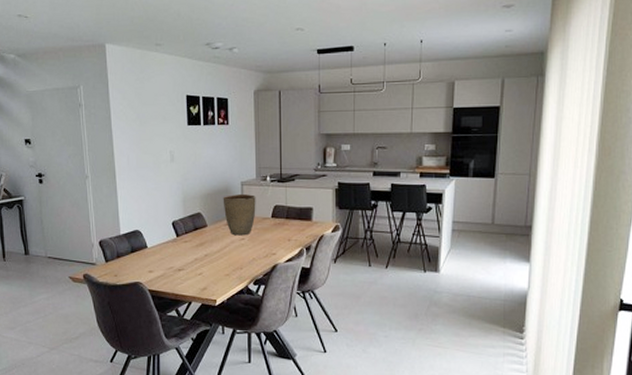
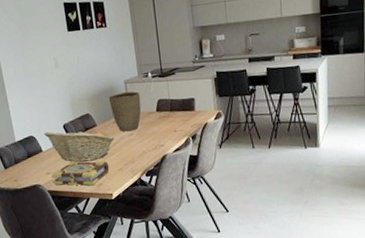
fruit basket: none [151,227,224,263] -> present [44,129,115,162]
book: none [153,260,216,289] -> present [51,160,110,186]

